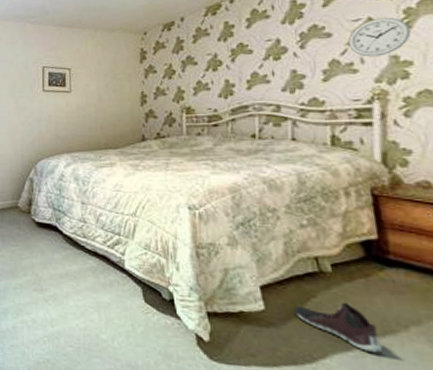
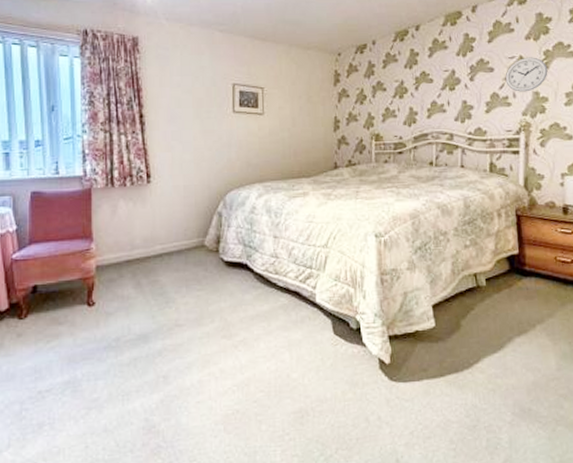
sneaker: present [294,302,383,354] -> none [458,311,518,353]

